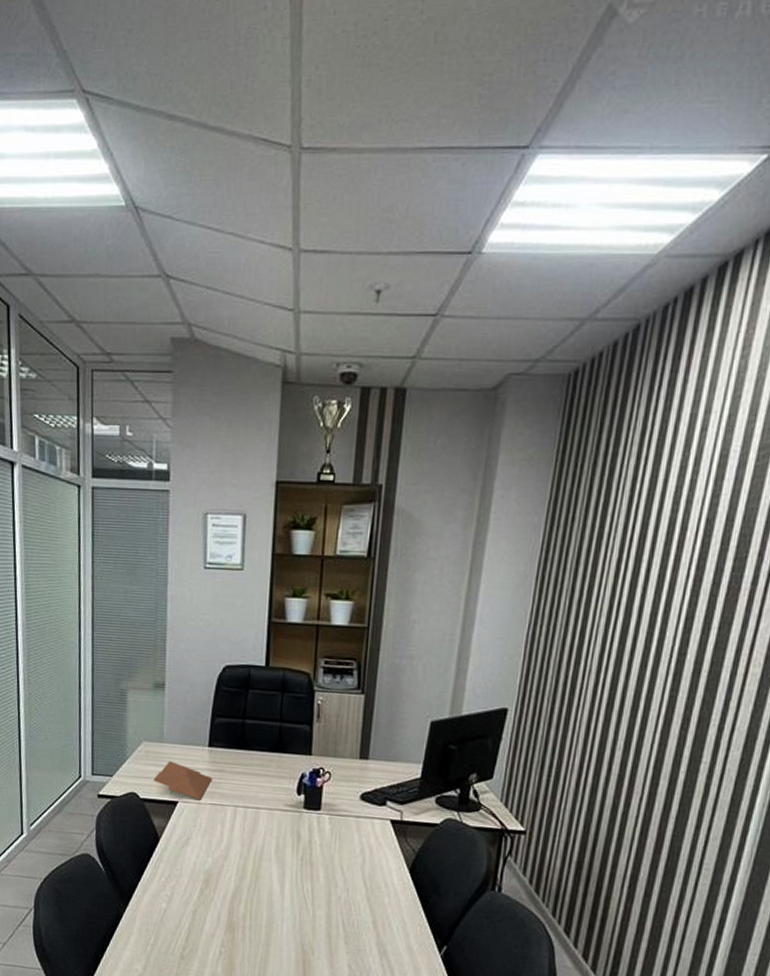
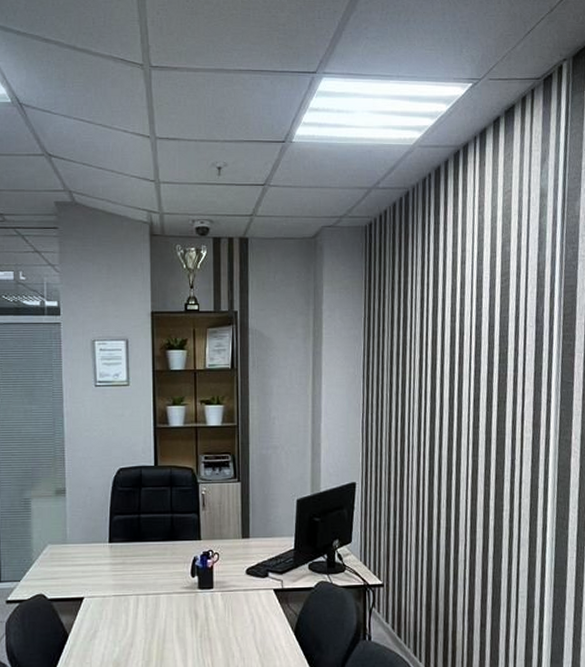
papers: present [152,761,213,801] -> none [59,560,115,594]

